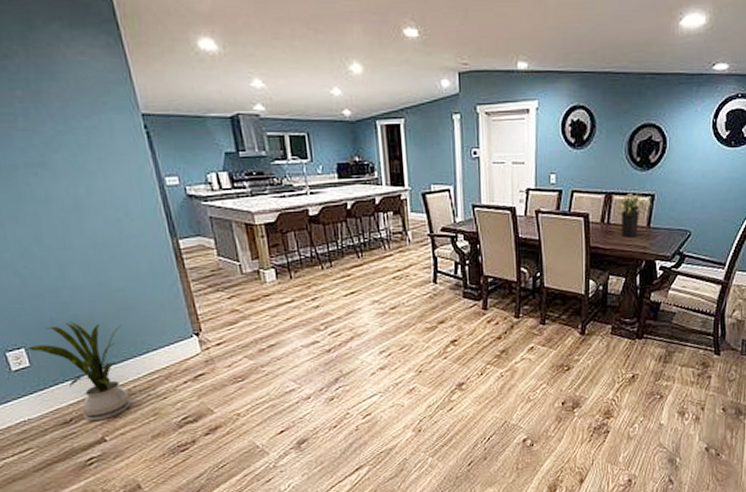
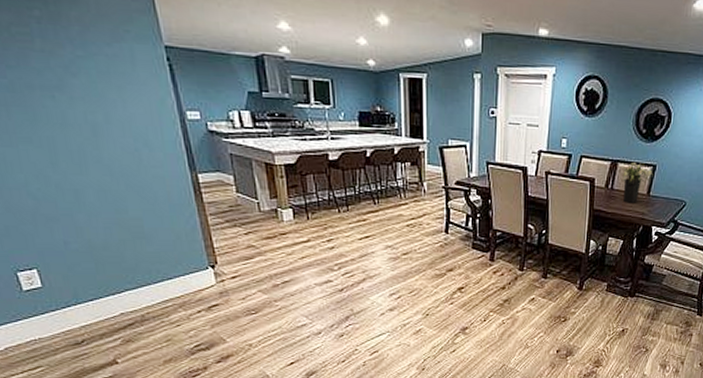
house plant: present [26,322,132,422] -> none [38,246,145,344]

